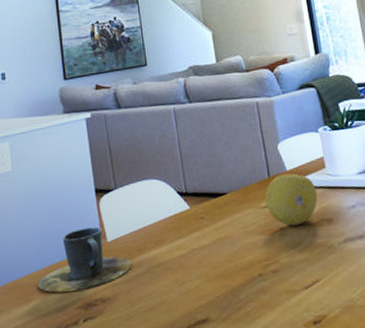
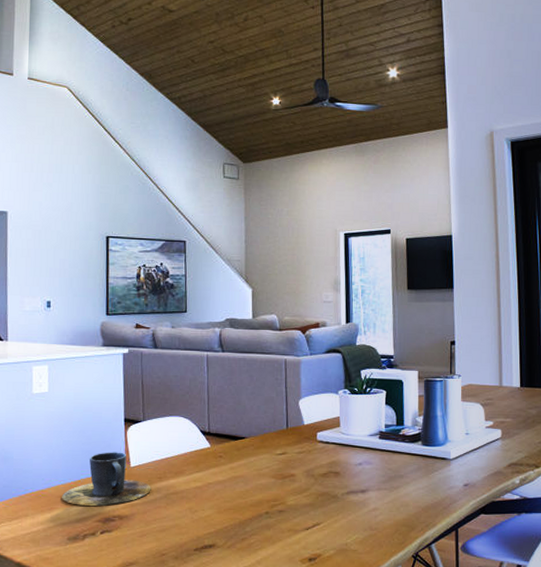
fruit: present [265,173,318,226] -> none [281,428,329,474]

